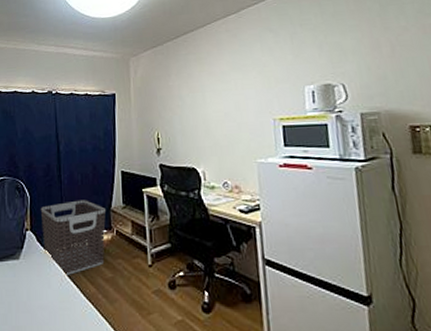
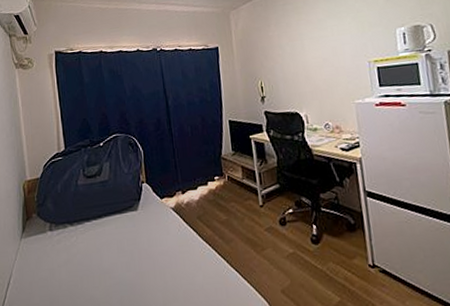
clothes hamper: present [40,200,107,277] -> none [154,150,219,223]

